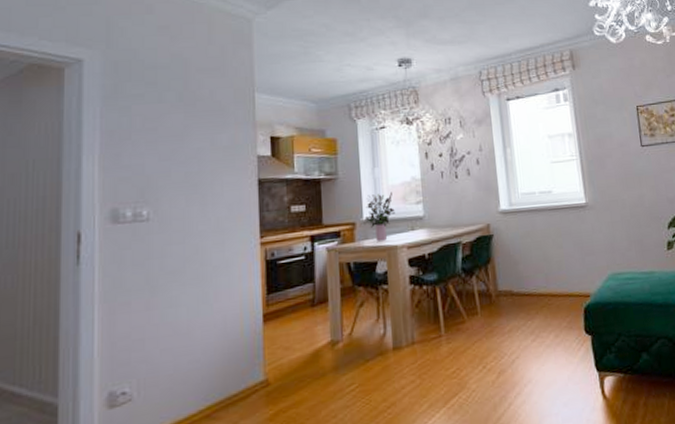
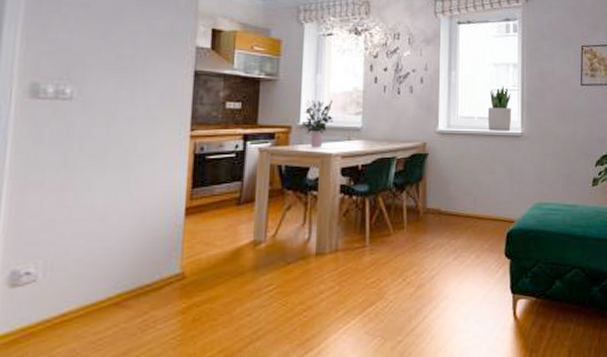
planter: none [548,157,574,205] -> present [487,86,511,131]

